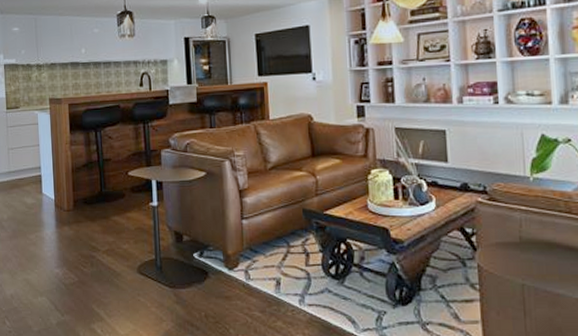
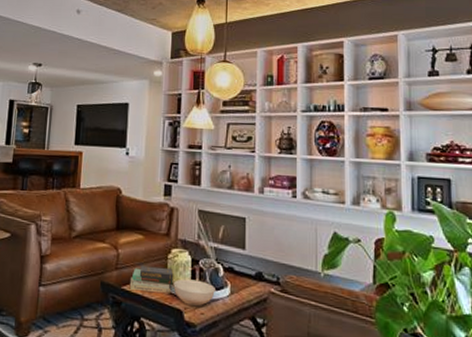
books: none [331,188,376,215] -> present [129,265,174,294]
bowl: none [376,197,420,224] -> present [173,279,215,307]

